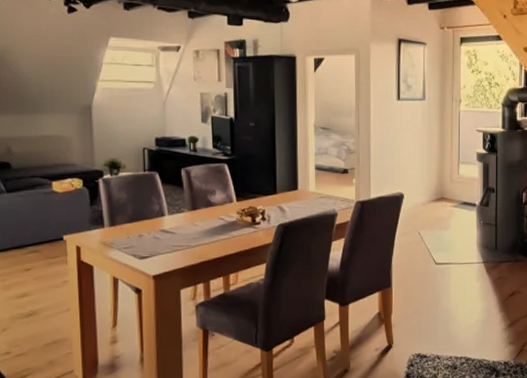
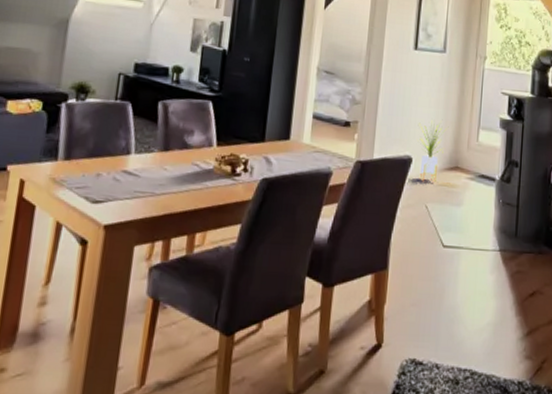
house plant: none [407,161,431,213] -> present [419,121,446,183]

